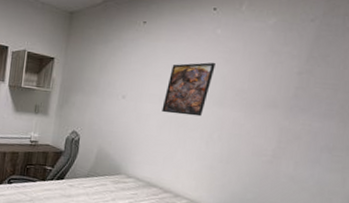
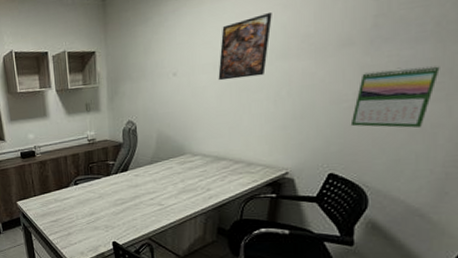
calendar: none [266,133,340,192] -> present [350,65,440,129]

